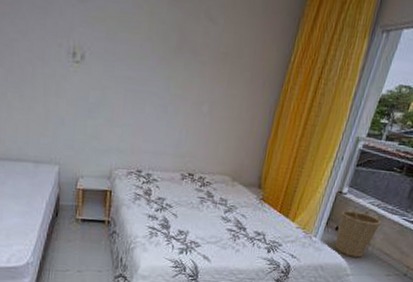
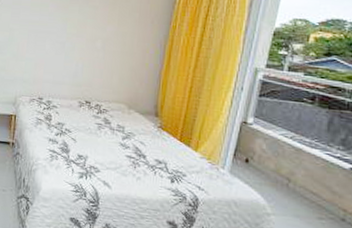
basket: present [335,208,382,258] -> none [247,139,300,195]

